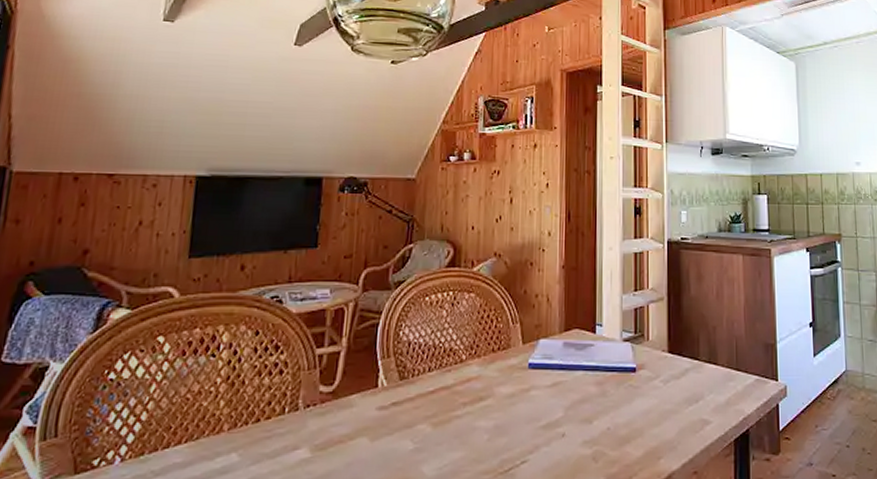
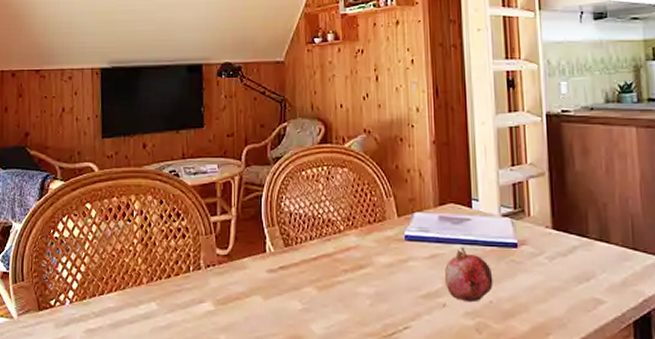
fruit: none [566,374,612,431] -> present [445,247,493,303]

